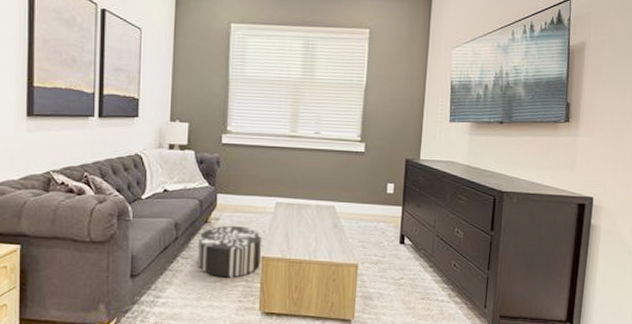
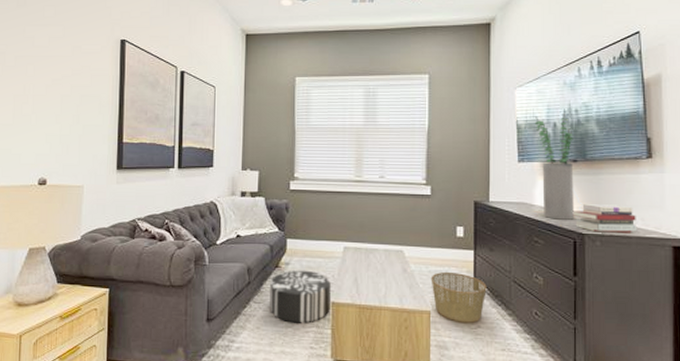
basket: none [359,226,412,275] -> present [431,271,487,323]
vase: none [467,75,502,178] -> present [534,112,574,220]
books: none [495,164,550,192] -> present [572,204,636,233]

